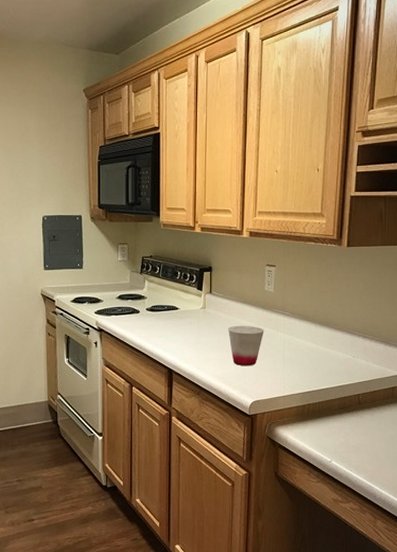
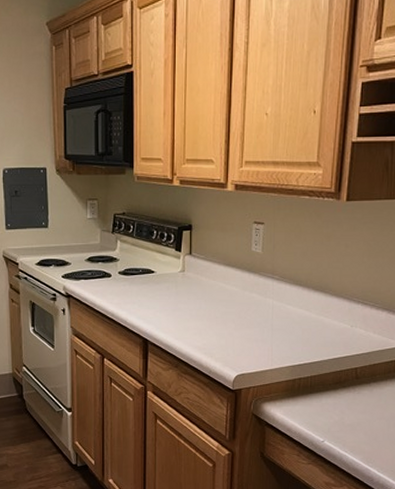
cup: present [228,325,264,366] -> none [210,290,251,336]

